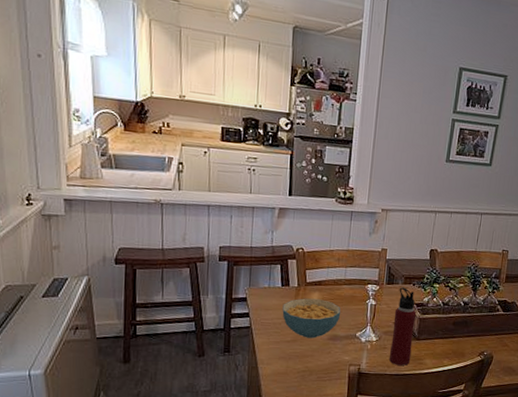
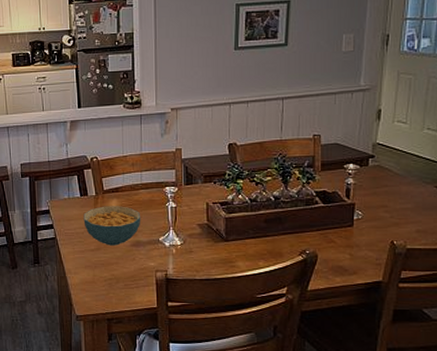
water bottle: present [389,287,417,366] -> none [196,186,222,269]

